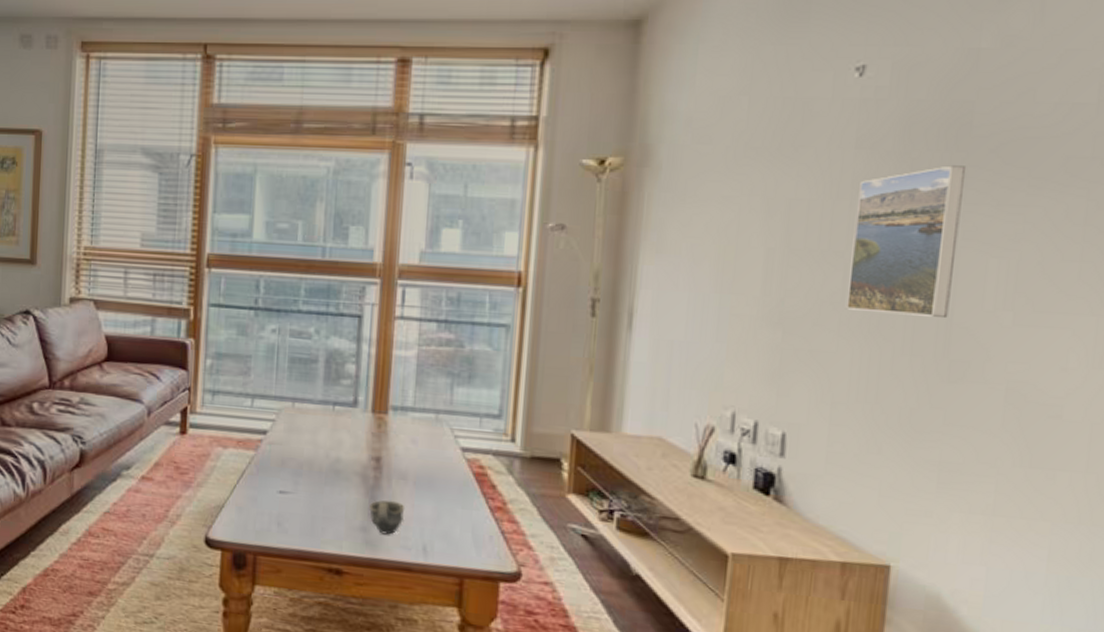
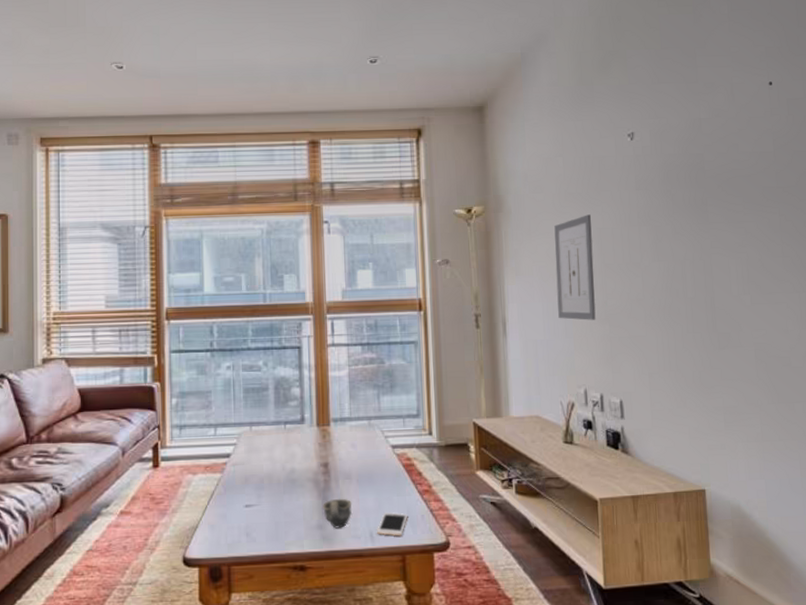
cell phone: none [432,526,471,556] -> present [377,512,407,537]
wall art: none [709,178,779,323] -> present [554,214,596,320]
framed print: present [845,165,967,319] -> none [643,197,712,305]

